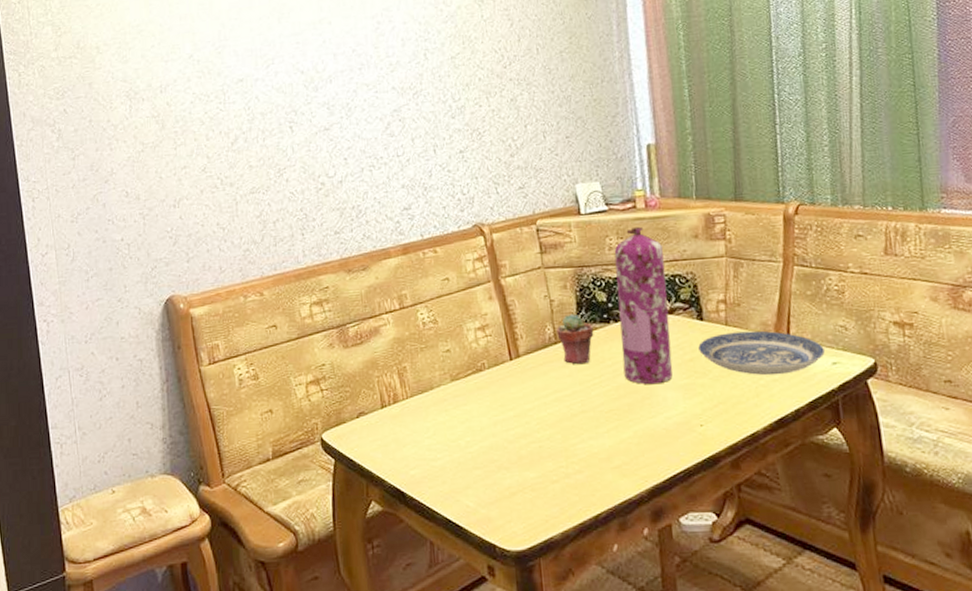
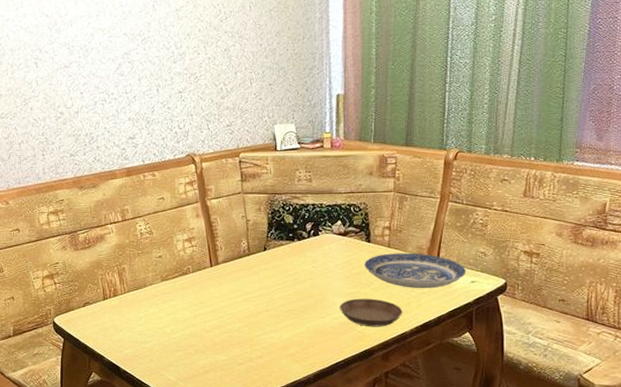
potted succulent: present [556,313,594,364] -> none [250,232,281,272]
gas cylinder: present [614,227,673,384] -> none [302,164,343,291]
saucer: none [672,390,752,427] -> present [340,298,403,327]

